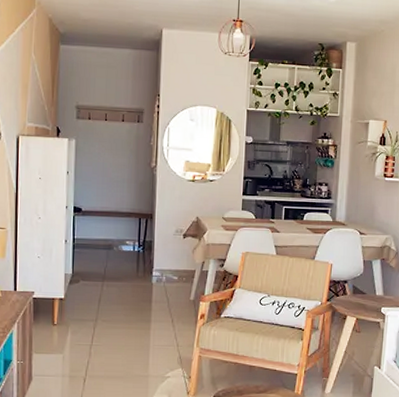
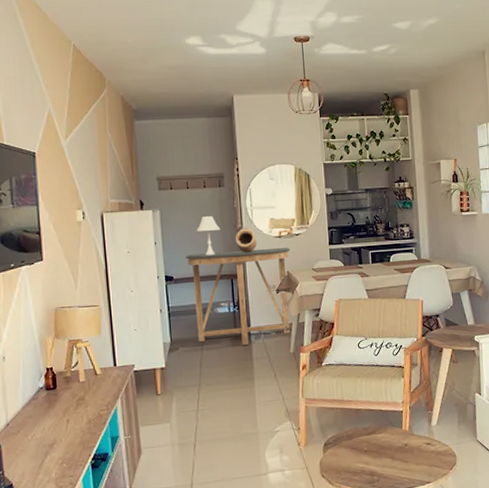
console table: none [96,188,203,286] -> present [186,247,291,345]
table lamp: none [110,151,134,192] -> present [196,216,221,256]
vessel: none [147,167,169,194] -> present [235,227,257,253]

